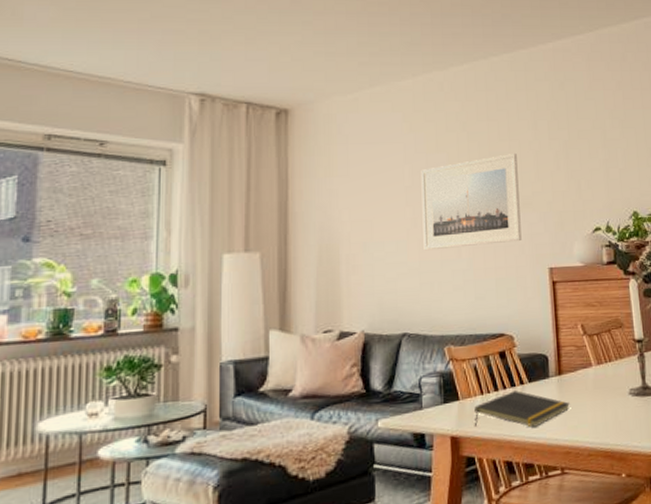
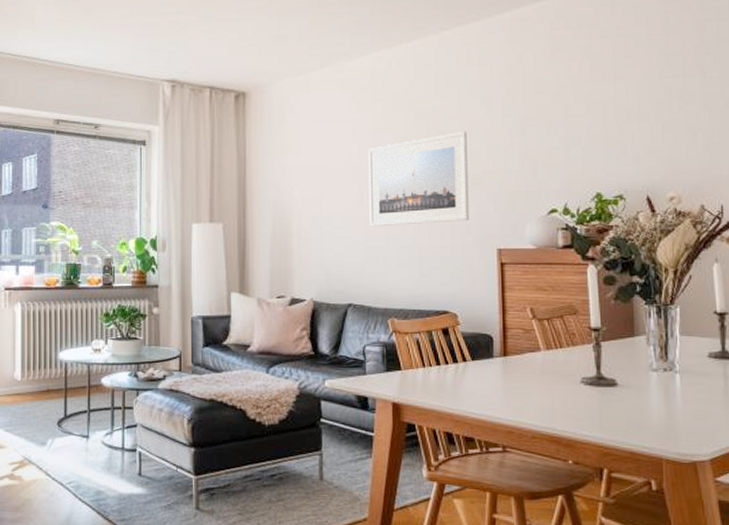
notepad: present [474,391,570,427] -> none [415,367,514,404]

